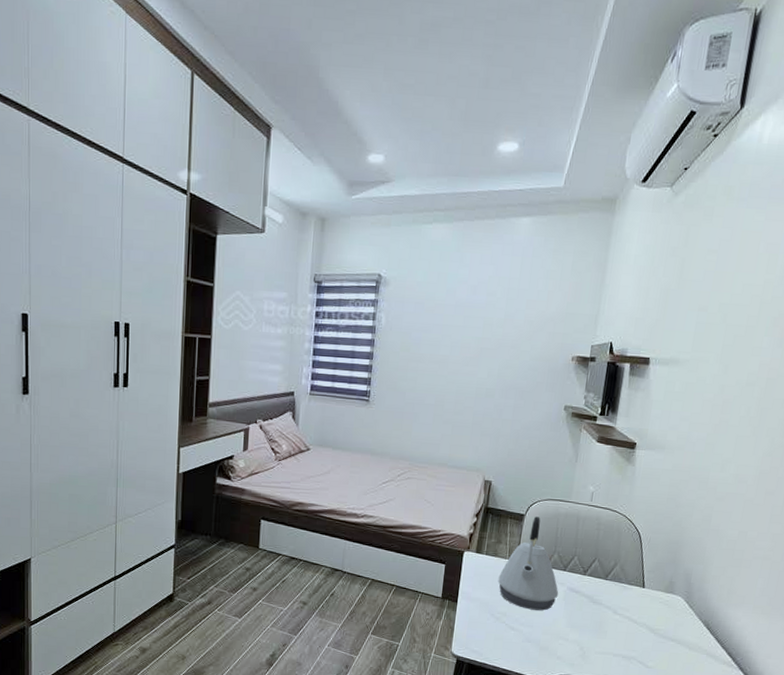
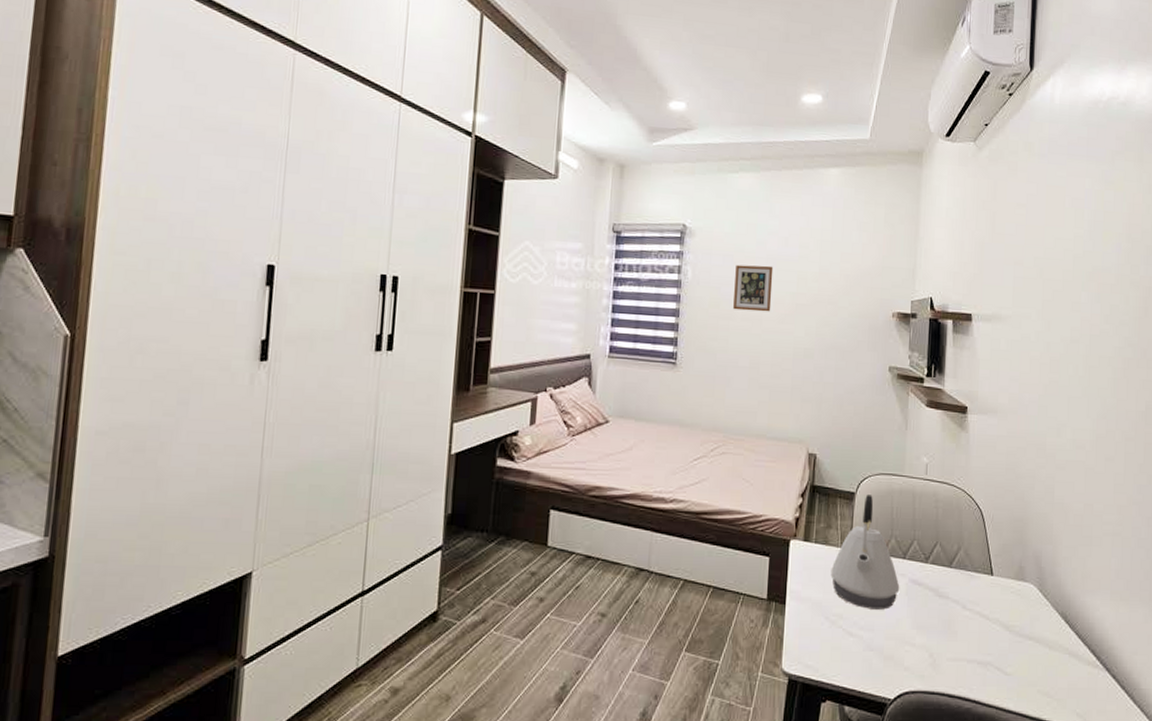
picture frame: none [422,311,462,356] -> present [733,264,774,312]

